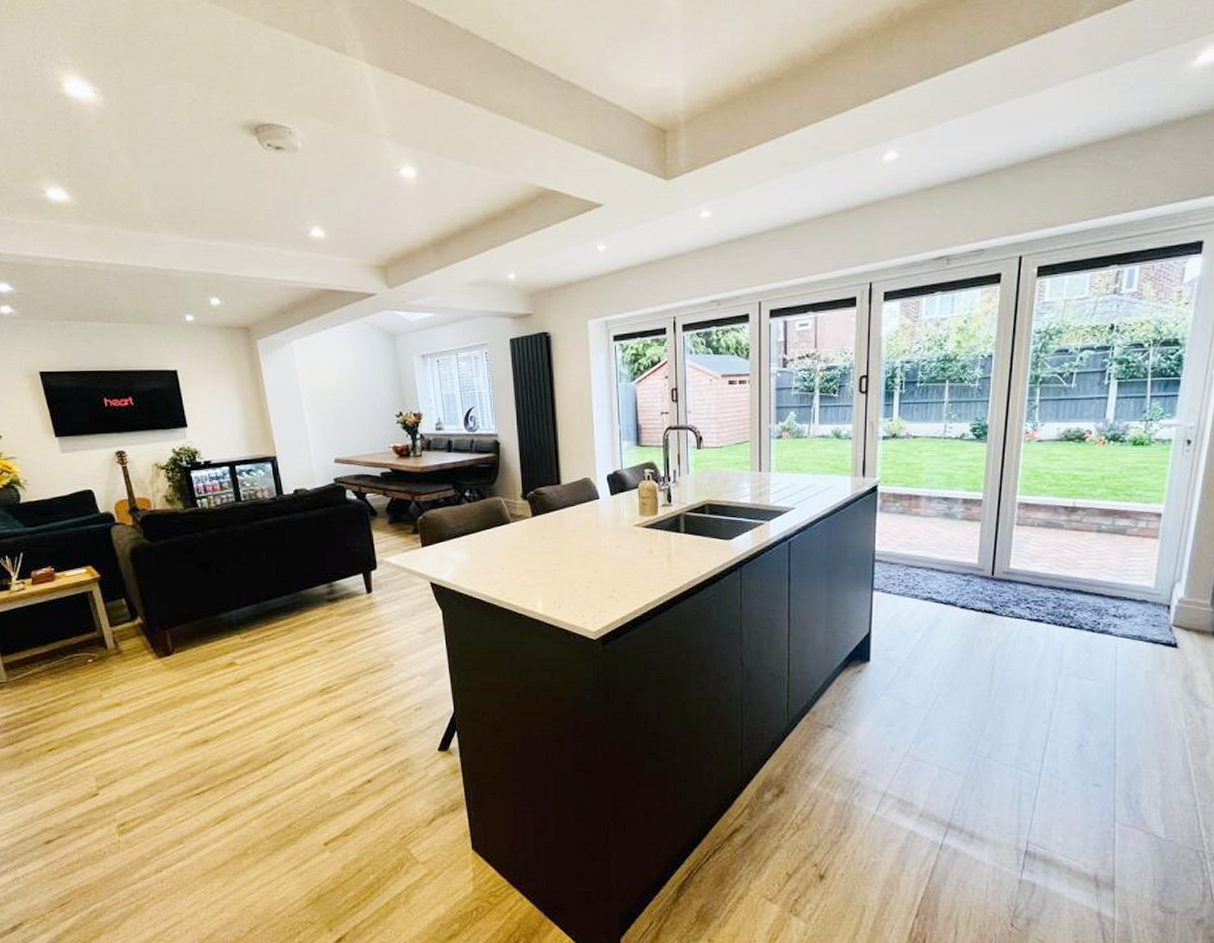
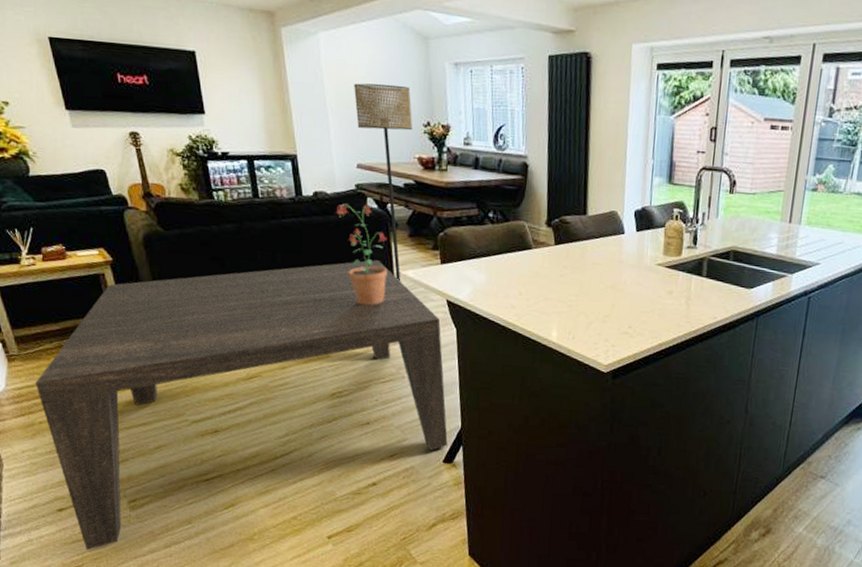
coffee table: none [24,550,441,884] -> present [35,260,448,551]
potted plant: none [315,496,370,596] -> present [335,203,388,306]
floor lamp: none [328,381,387,569] -> present [354,83,413,282]

